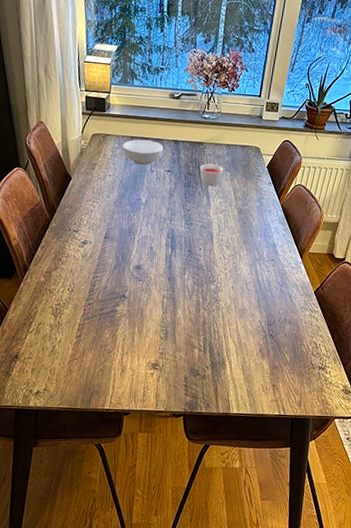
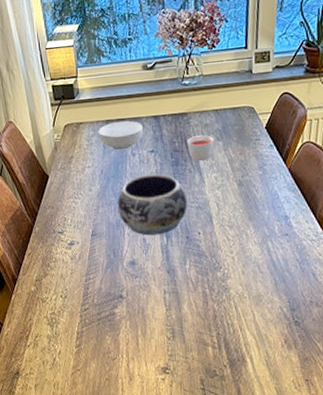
decorative bowl: none [131,190,193,246] -> present [117,174,187,236]

